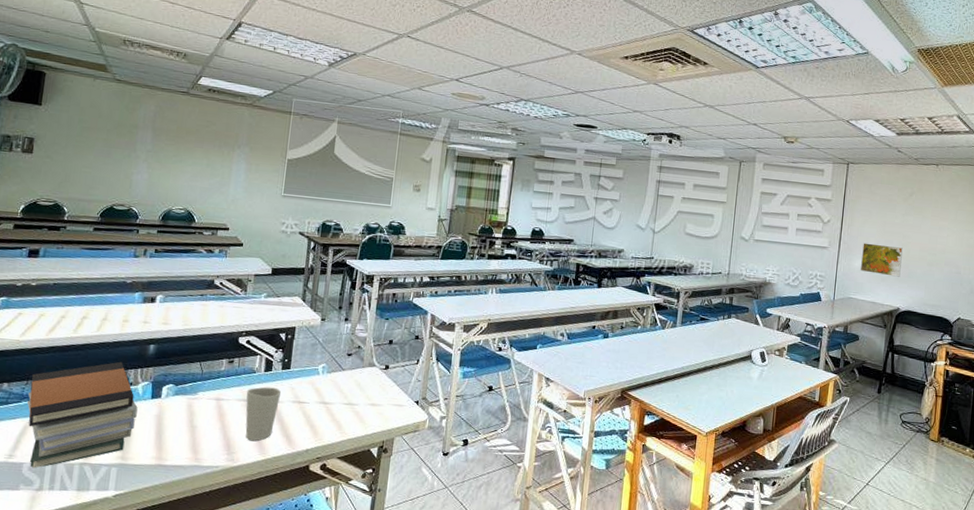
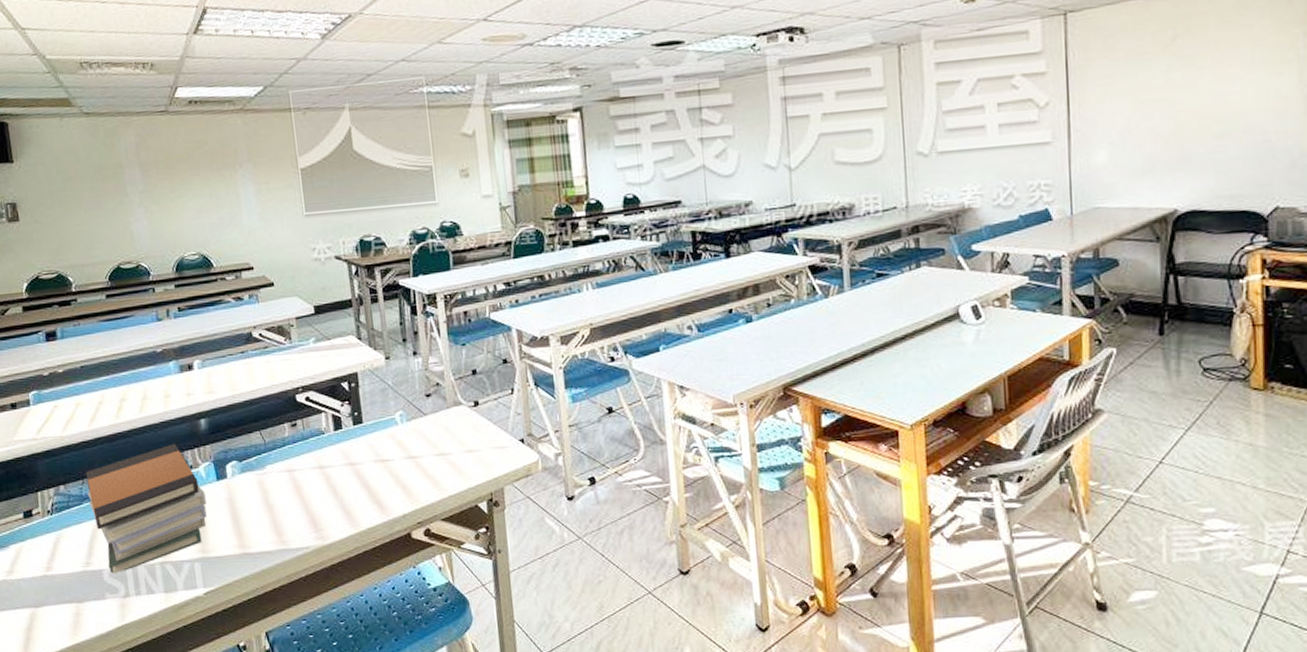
cup: present [245,386,281,442] -> none [319,447,360,514]
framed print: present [861,243,903,277] -> none [1106,120,1172,167]

